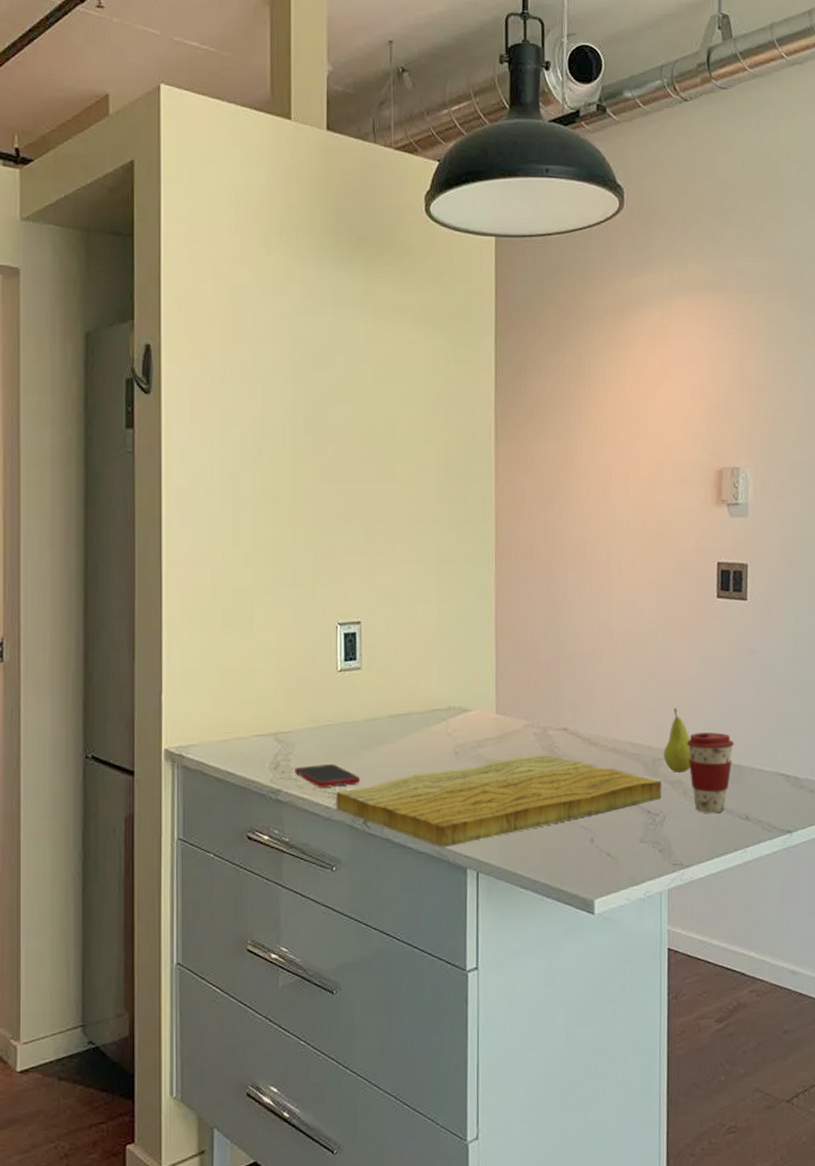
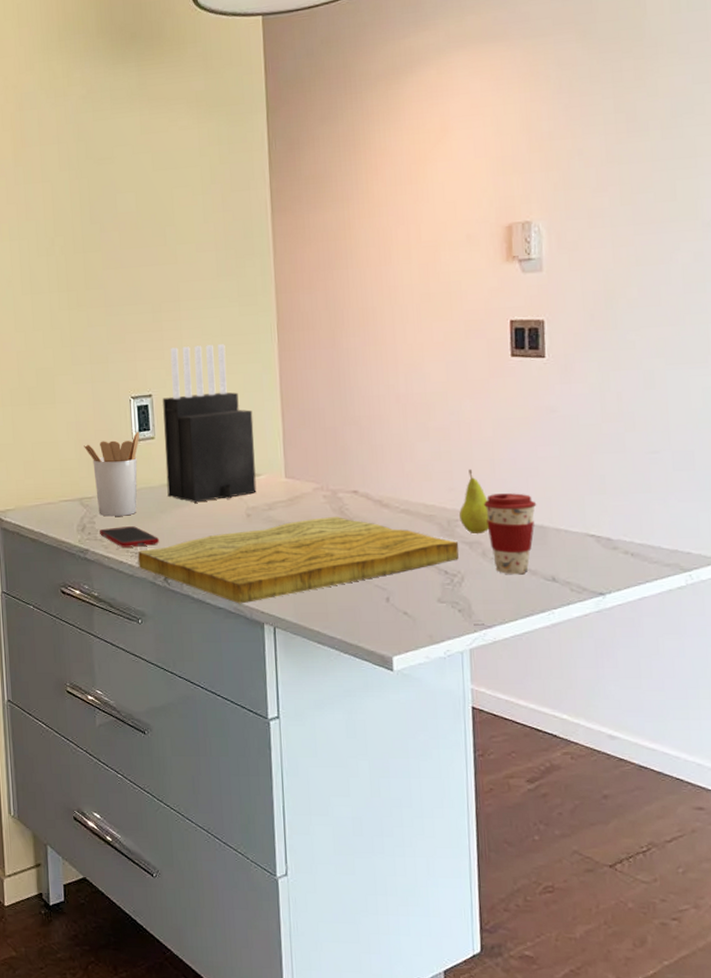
utensil holder: none [282,660,345,754] -> present [84,431,140,517]
knife block: none [371,571,466,739] -> present [162,344,257,503]

